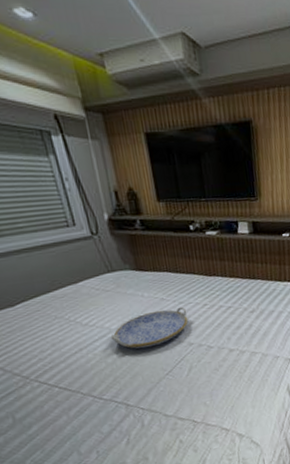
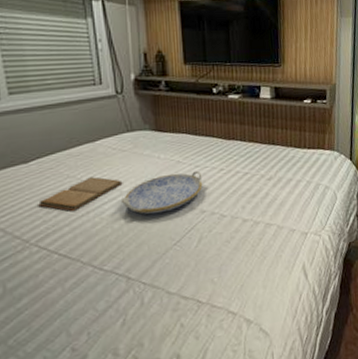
book: none [31,316,111,349] -> present [38,177,123,211]

